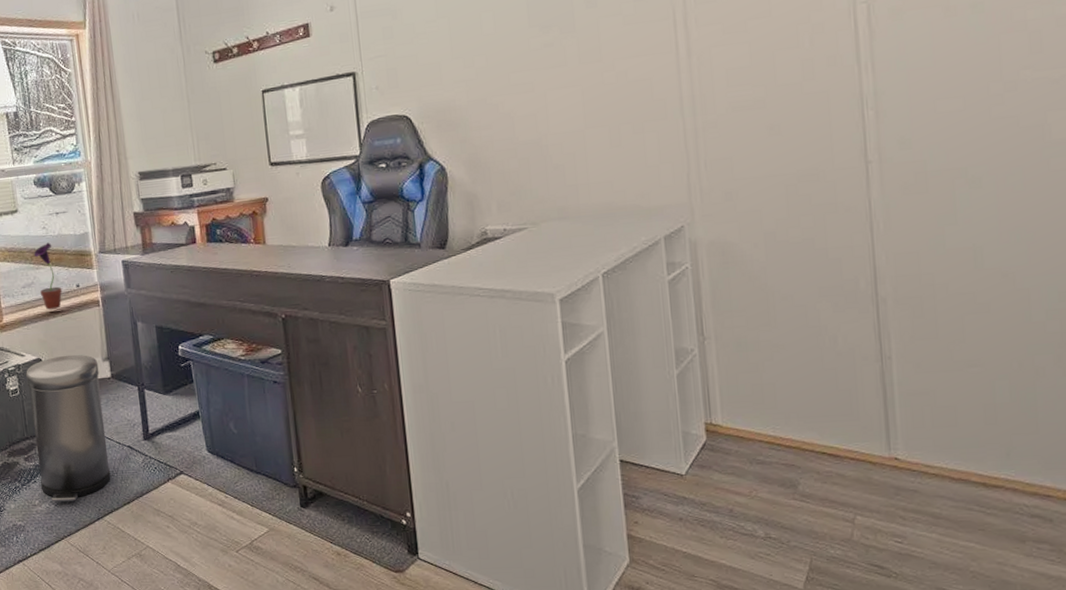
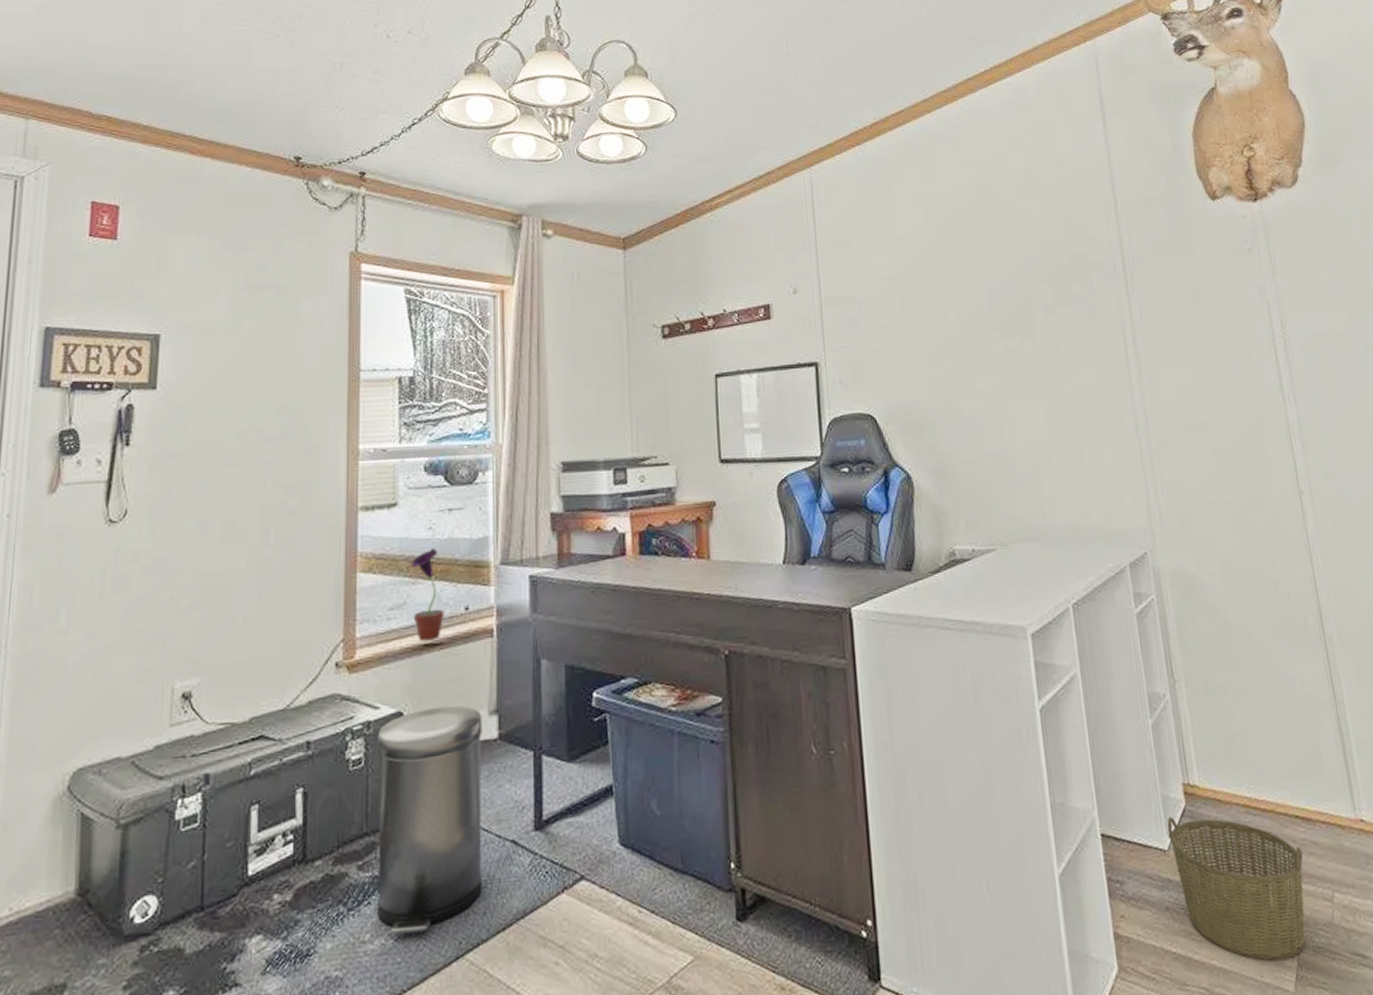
basket: none [686,449,826,564] -> present [1167,817,1306,961]

